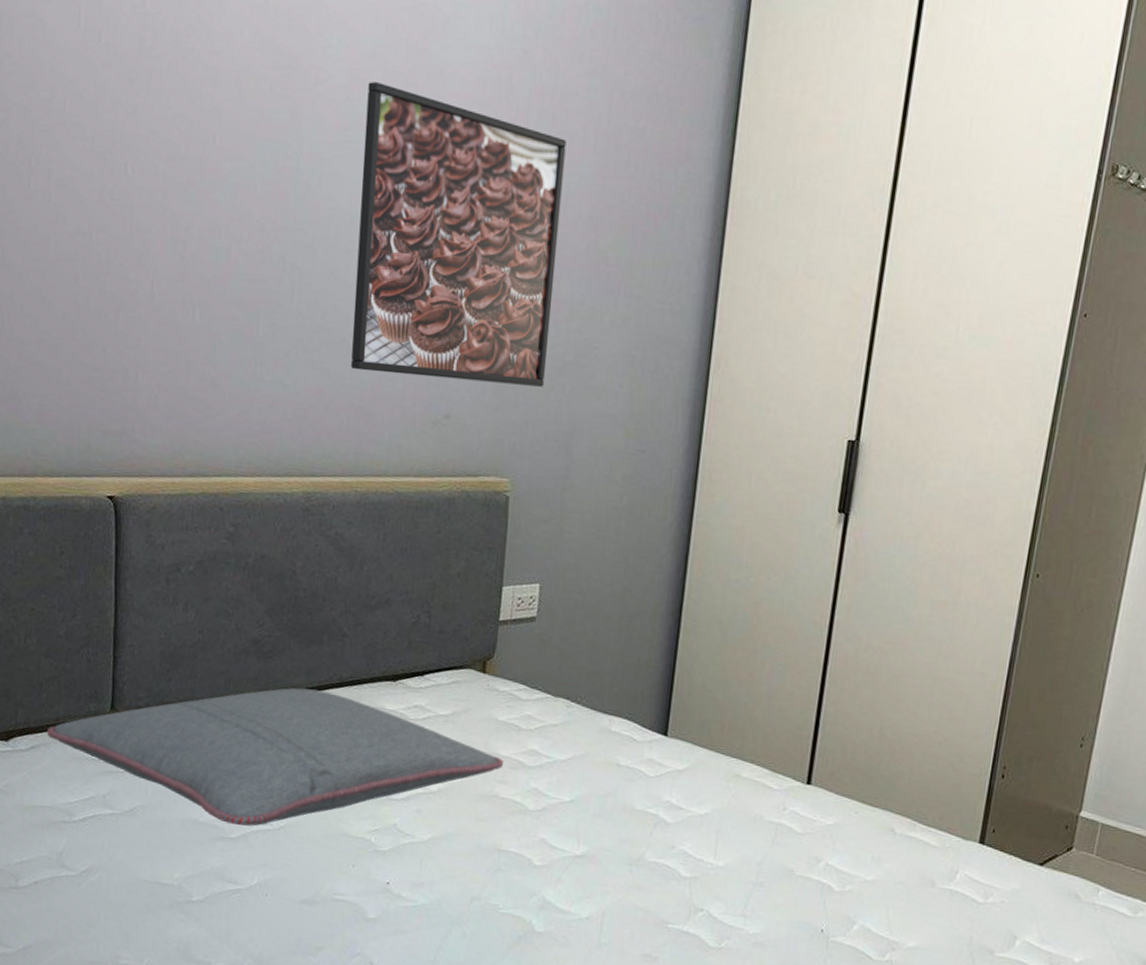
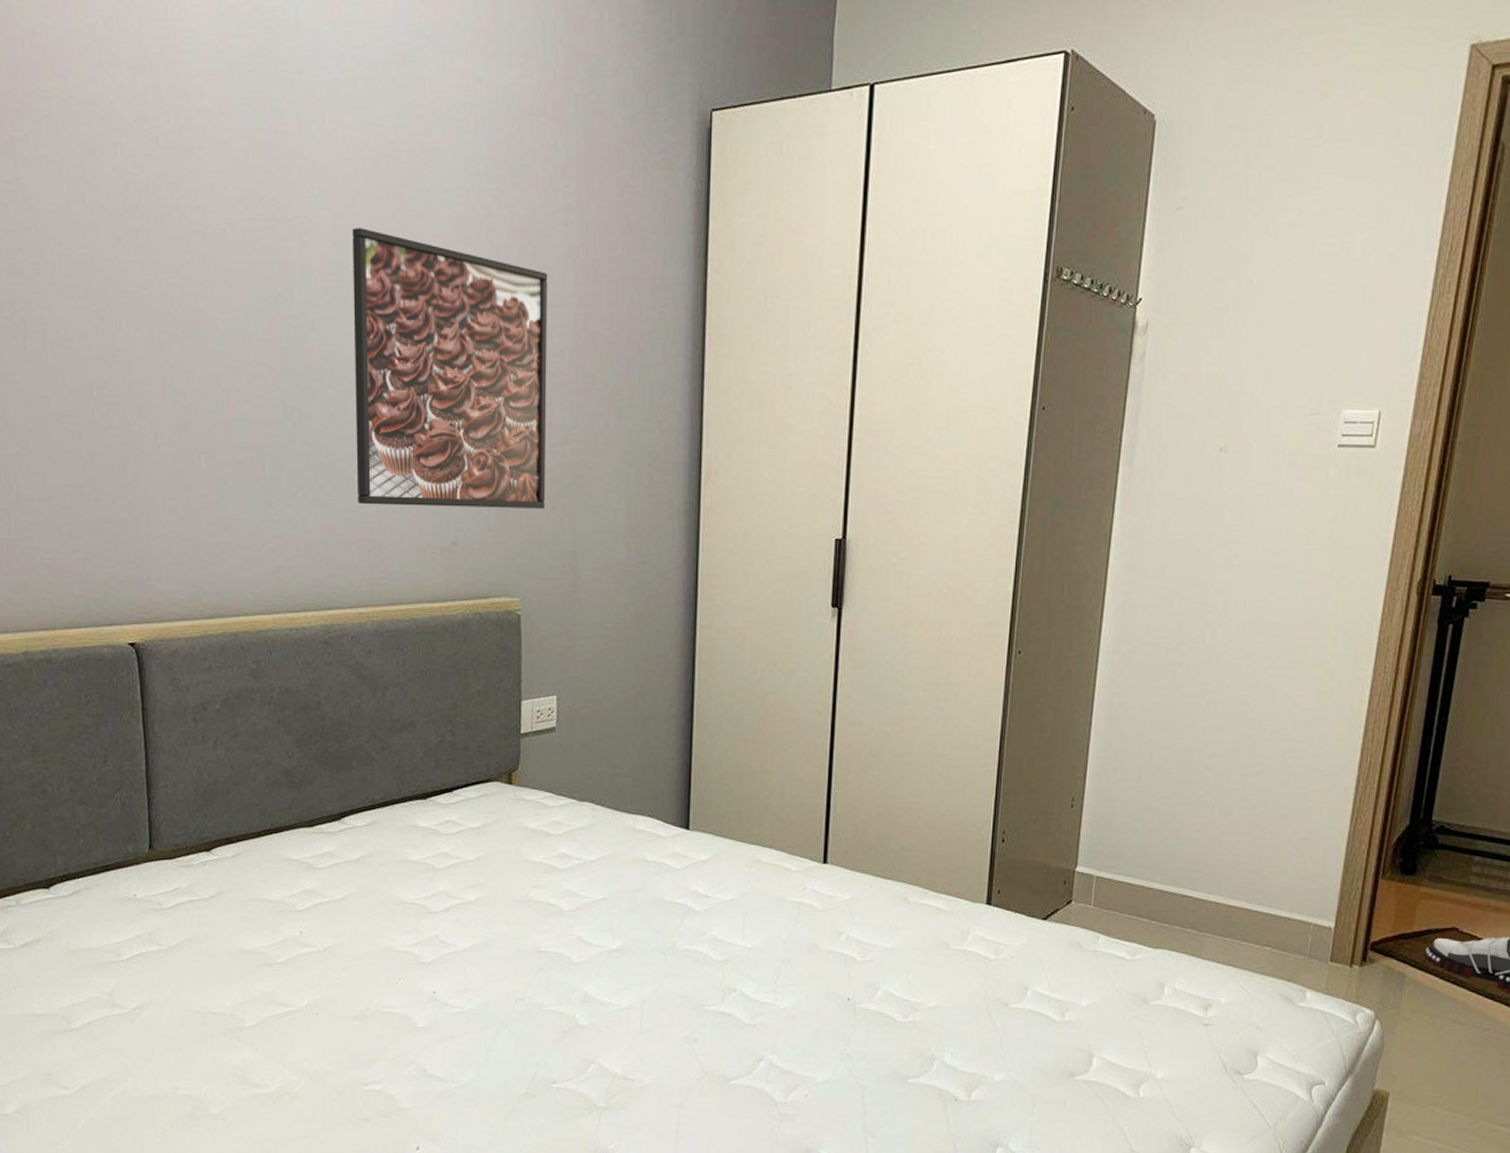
pillow: present [46,688,503,827] -> none [87,813,535,951]

